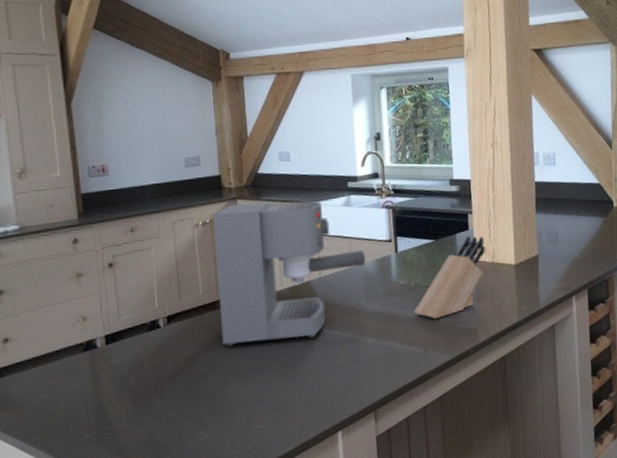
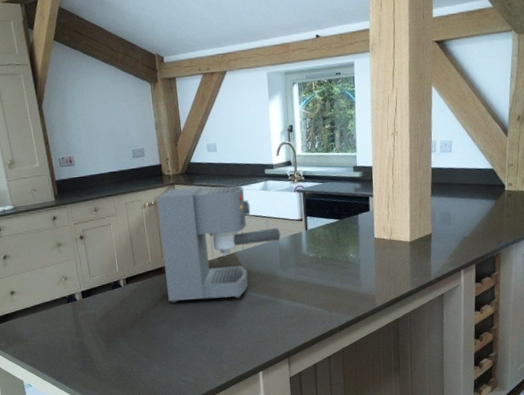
knife block: present [413,236,485,319] -> none [320,216,384,286]

